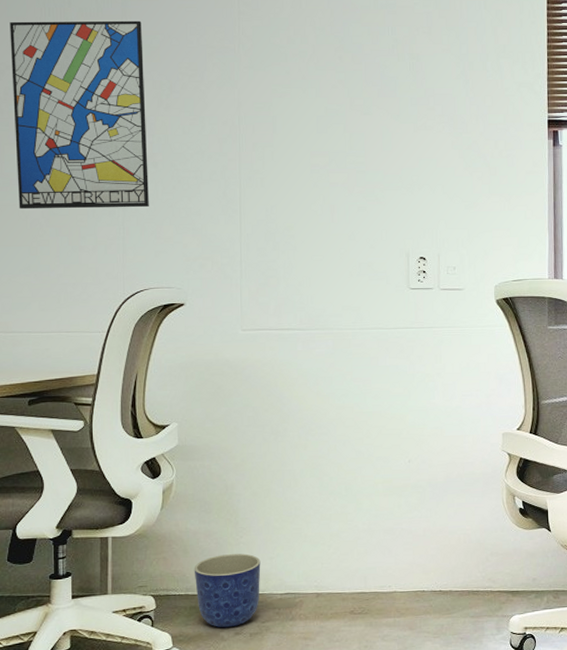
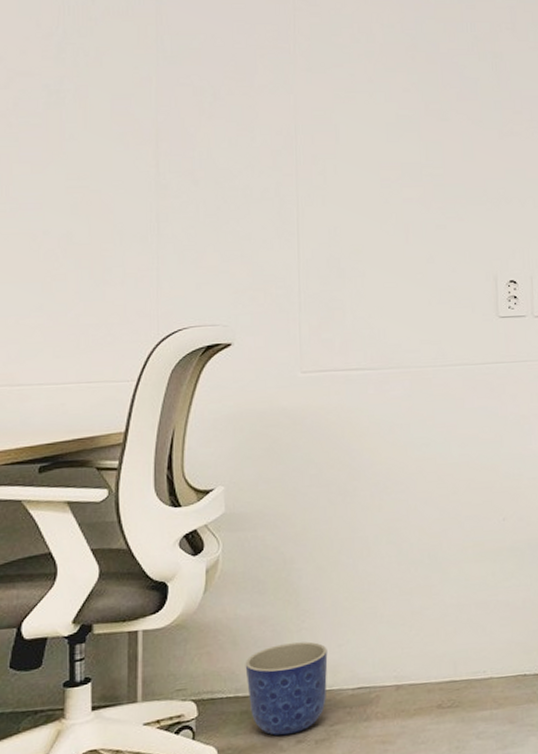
wall art: present [10,20,149,210] -> none [21,19,189,239]

